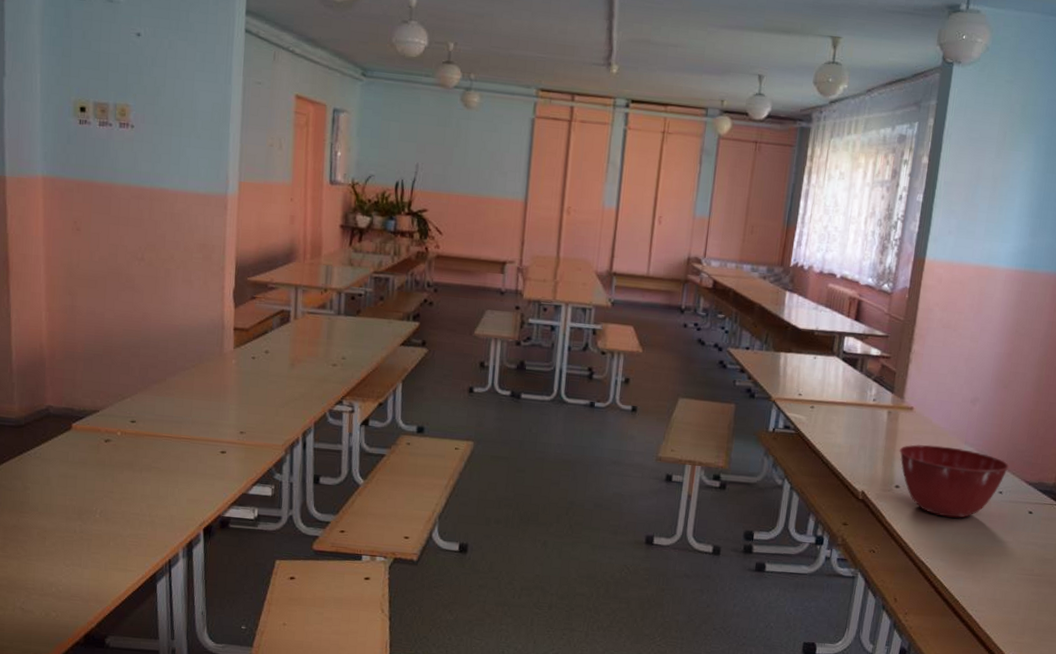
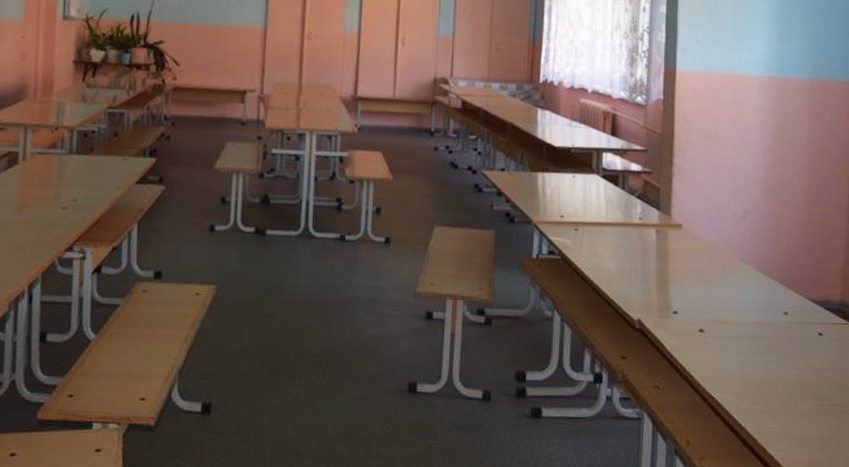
mixing bowl: present [899,444,1010,518] -> none [672,264,791,345]

